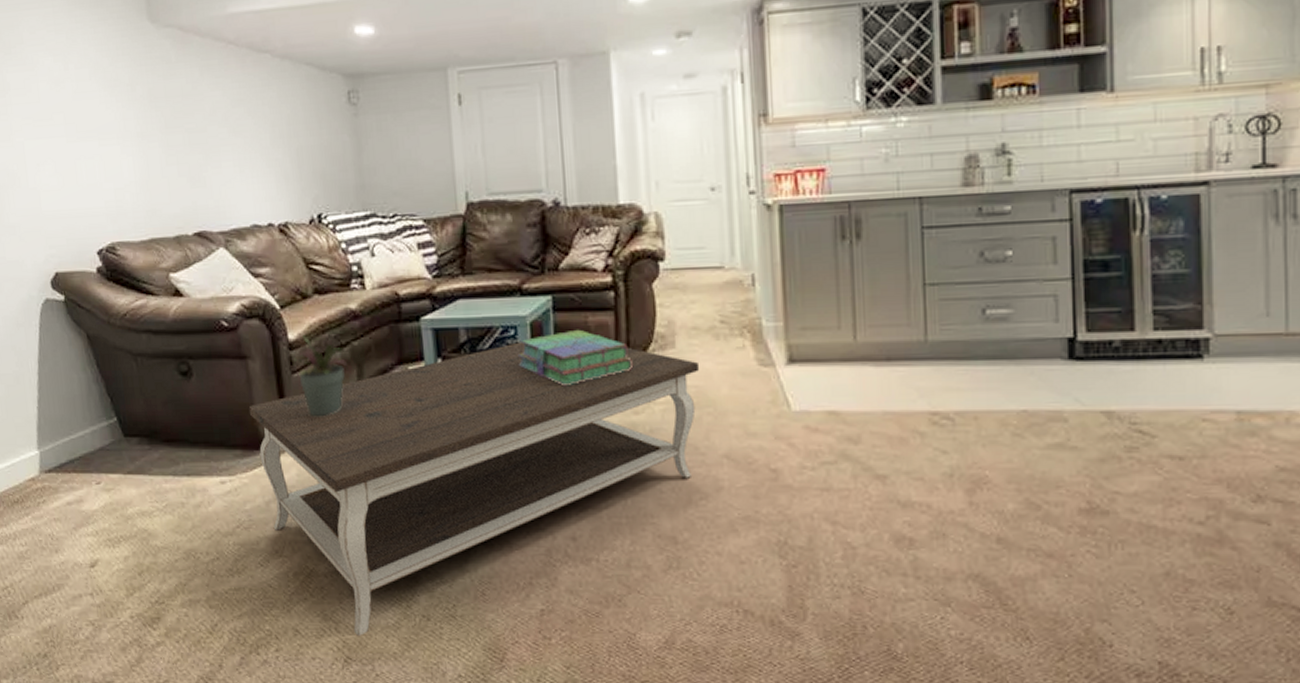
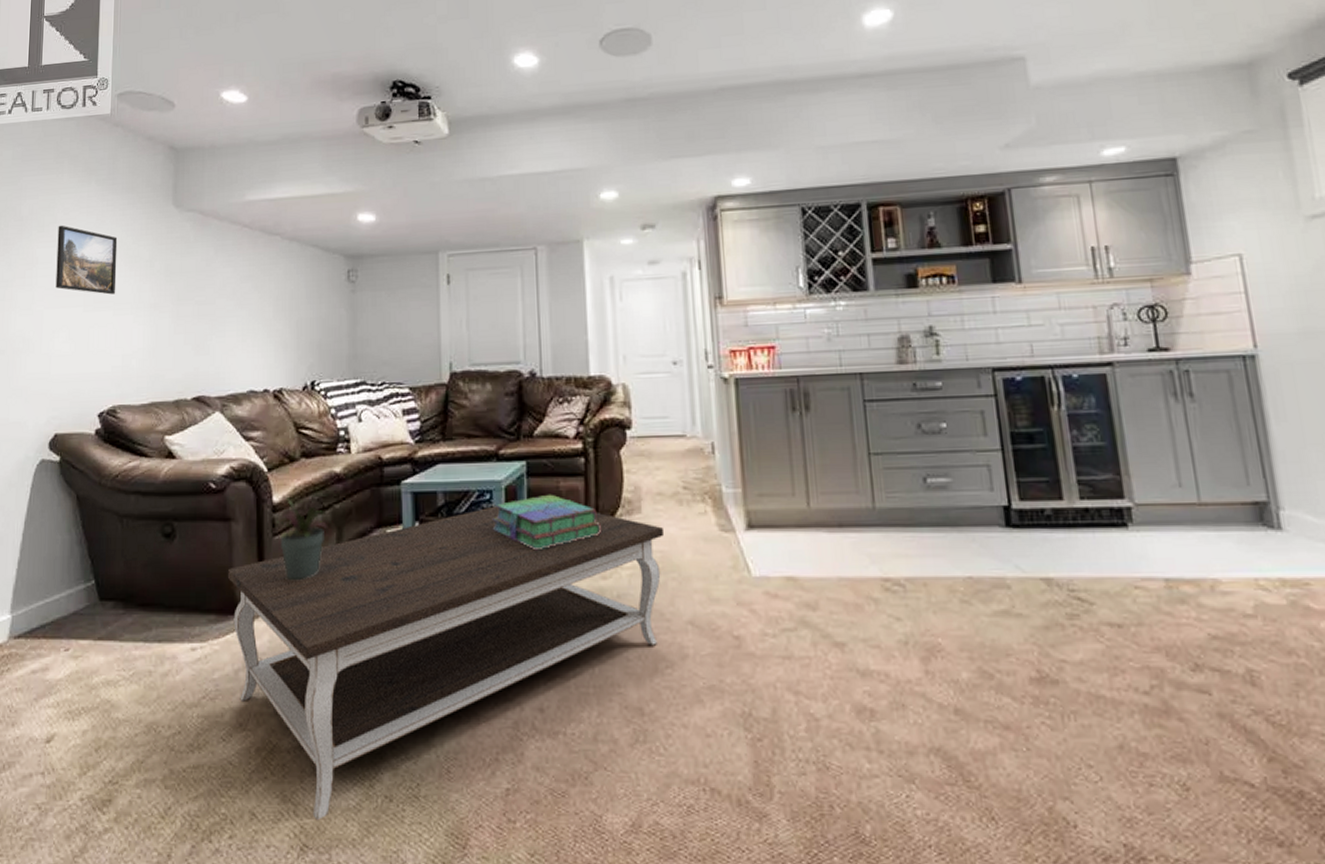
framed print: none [26,45,99,123] -> present [55,225,118,295]

